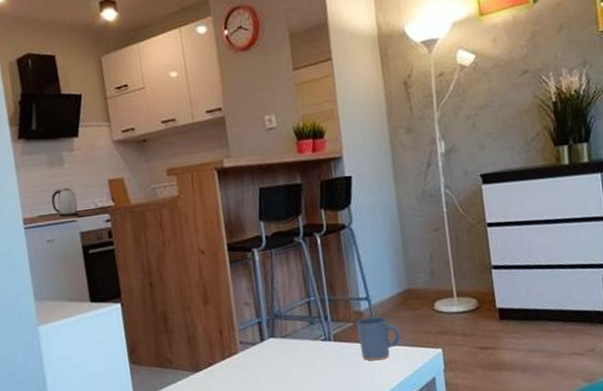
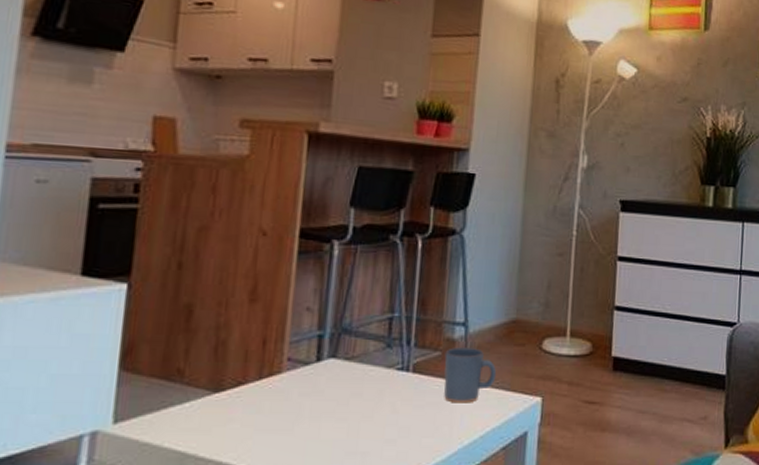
kettle: present [51,187,78,217] -> none [58,114,100,154]

